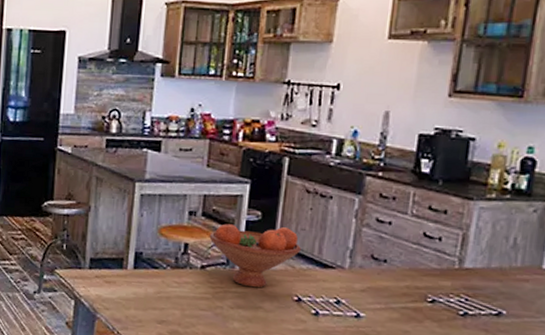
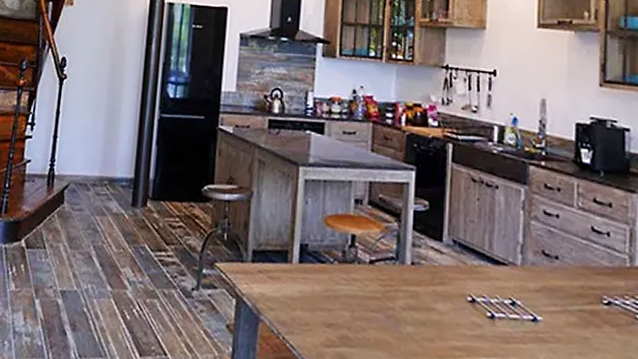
fruit bowl: present [209,224,301,288] -> none [377,213,471,287]

